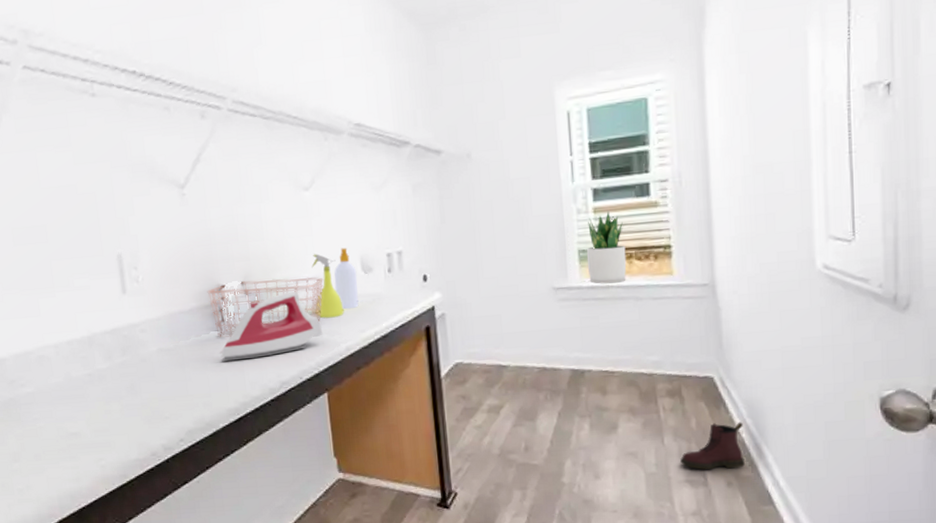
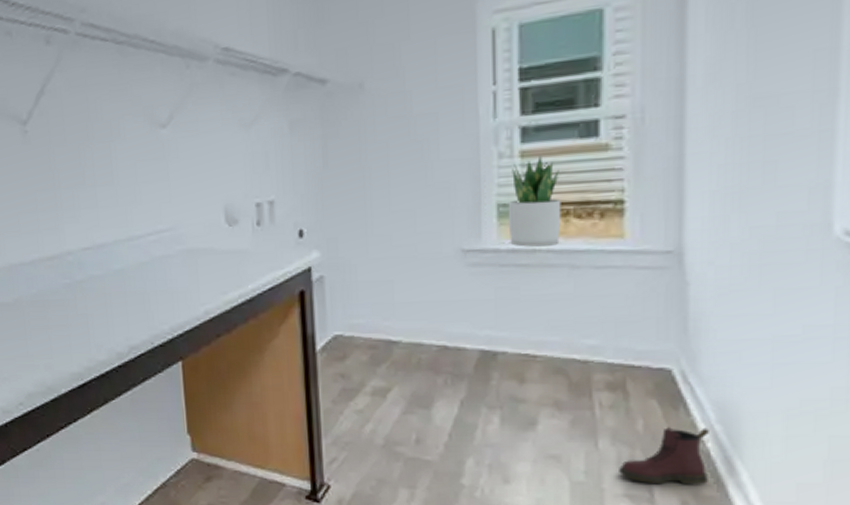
basket: present [207,277,324,338] -> none [50,228,181,294]
iron: present [220,292,323,362] -> none [64,245,179,320]
spray bottle: present [311,254,344,319] -> none [167,202,204,277]
soap bottle: present [334,247,359,310] -> none [192,195,221,268]

